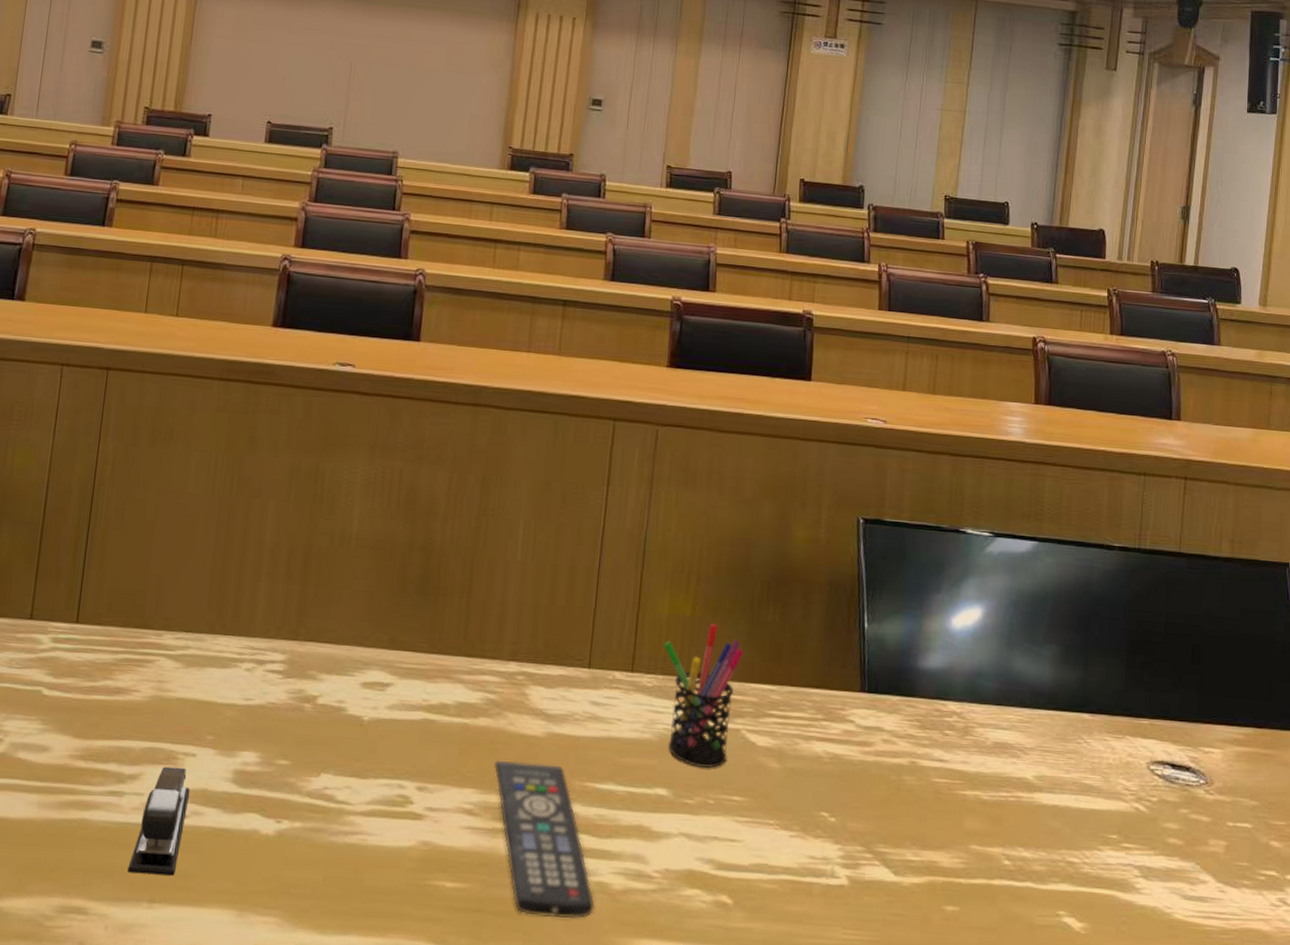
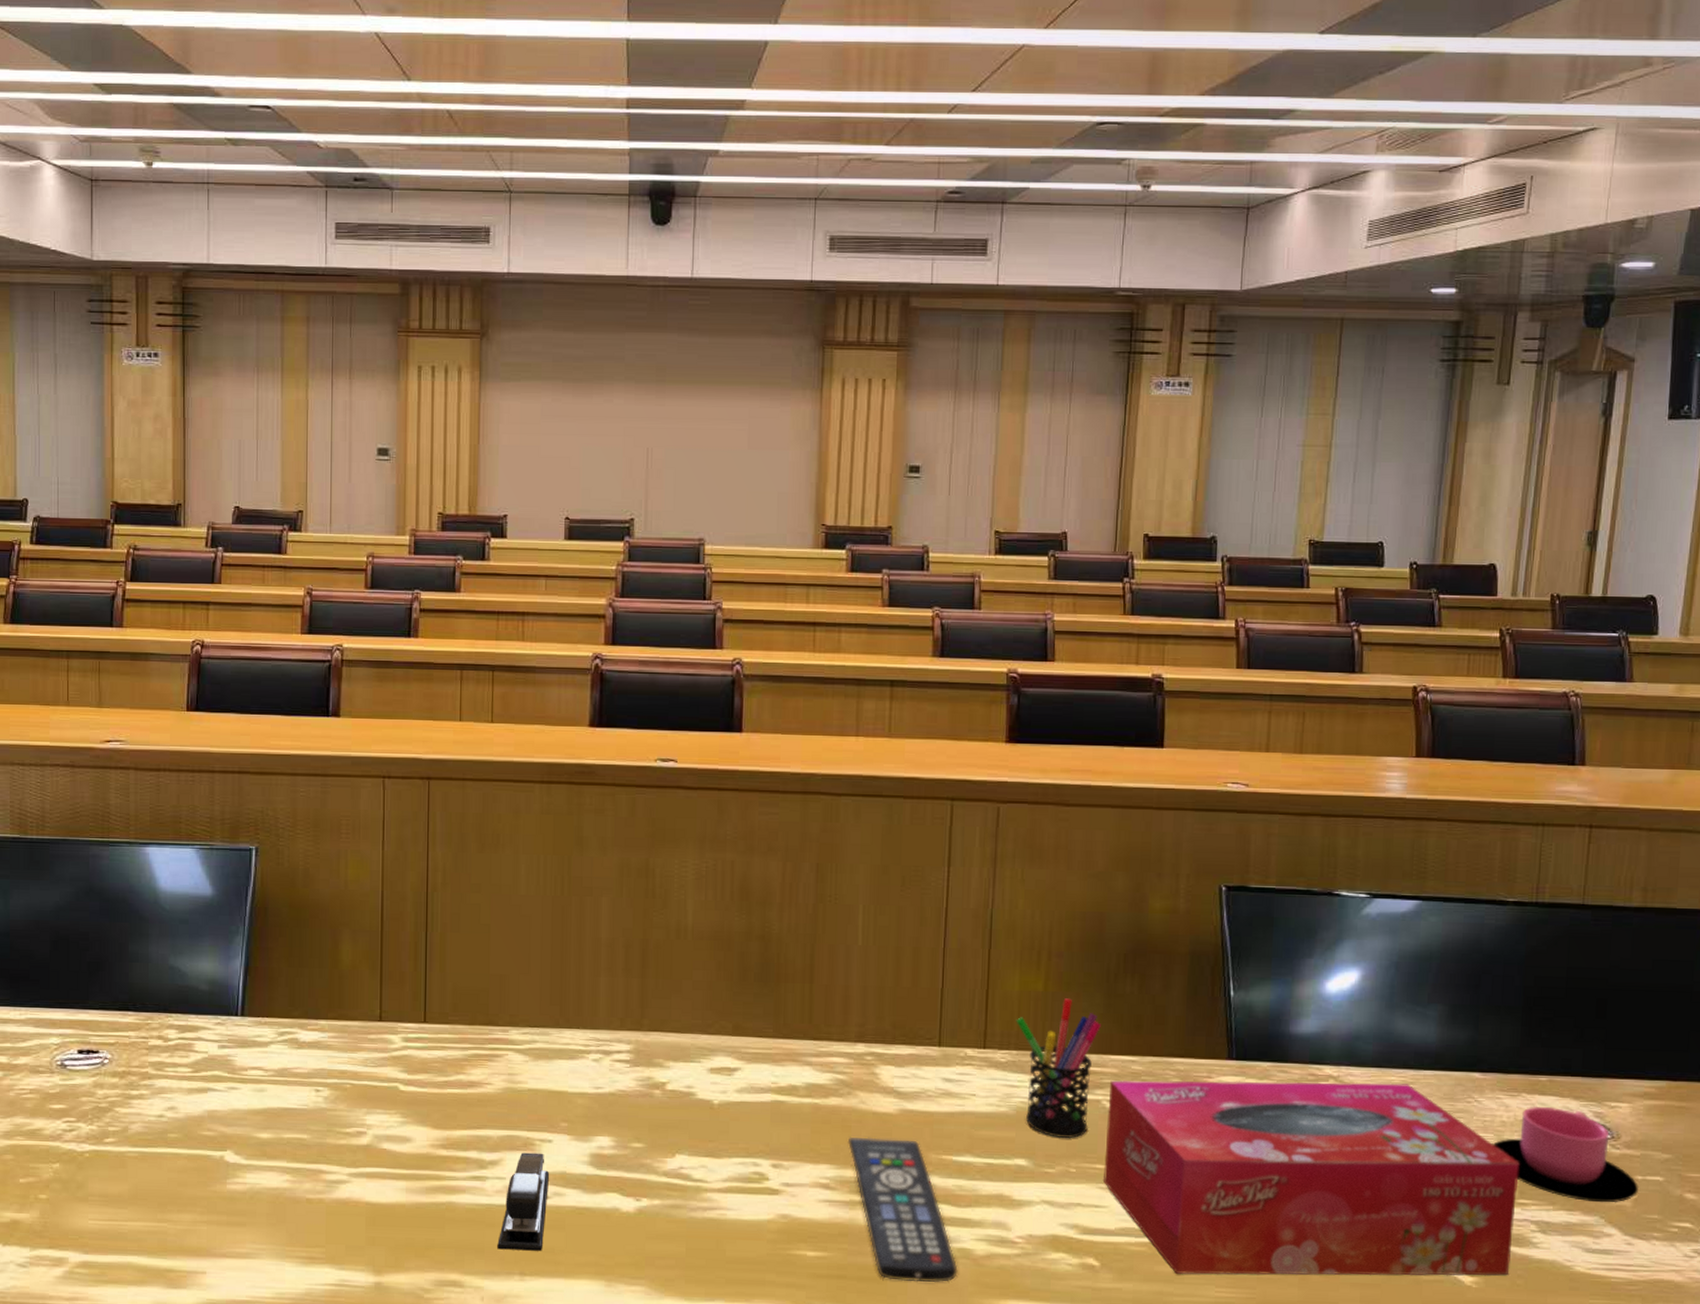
tissue box: none [739,709,1124,922] -> present [1102,1079,1520,1276]
cup: none [1099,749,1231,850] -> present [1492,1106,1640,1203]

